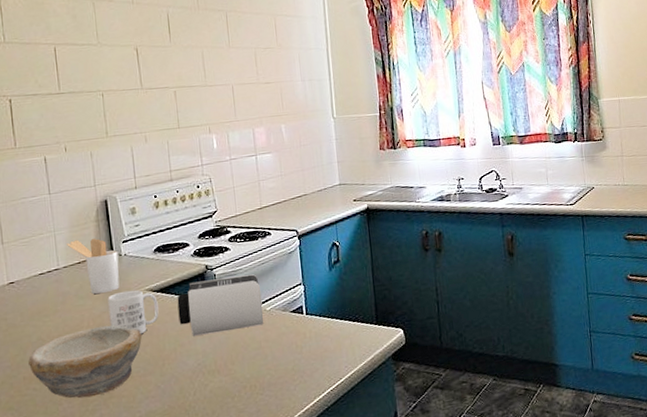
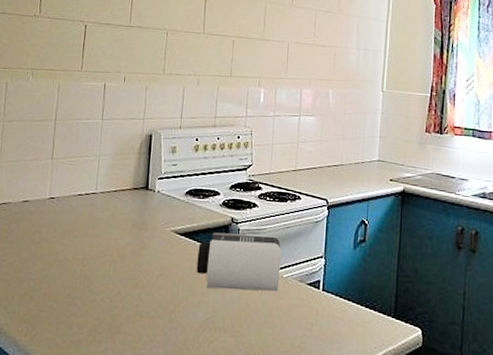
bowl: present [28,325,142,399] -> none [51,257,159,328]
utensil holder: present [67,238,120,295] -> none [108,168,152,226]
mug: present [107,290,159,335] -> none [131,227,180,275]

